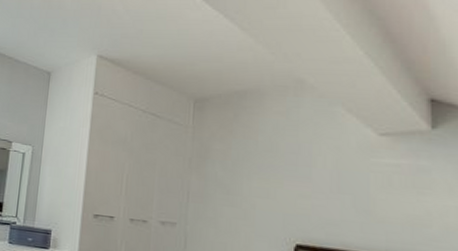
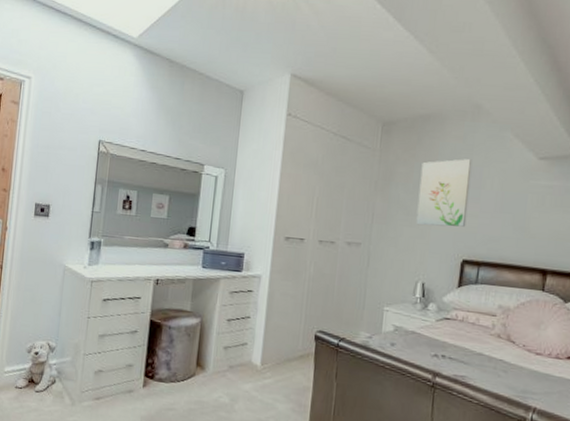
wall art: none [237,135,299,208] -> present [416,159,473,227]

